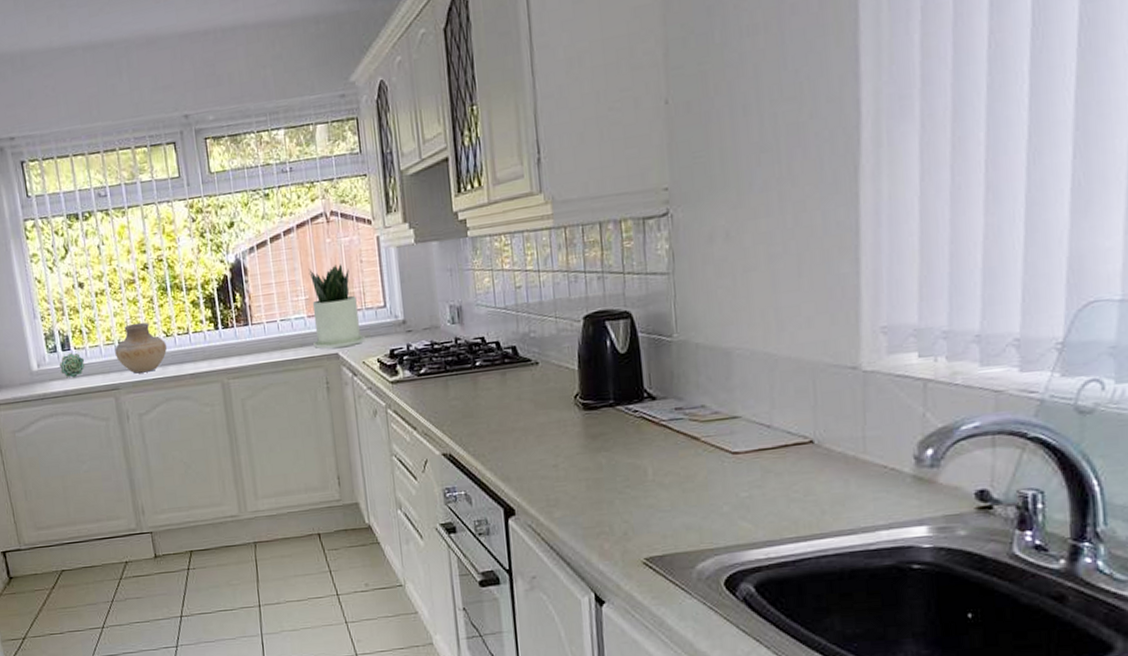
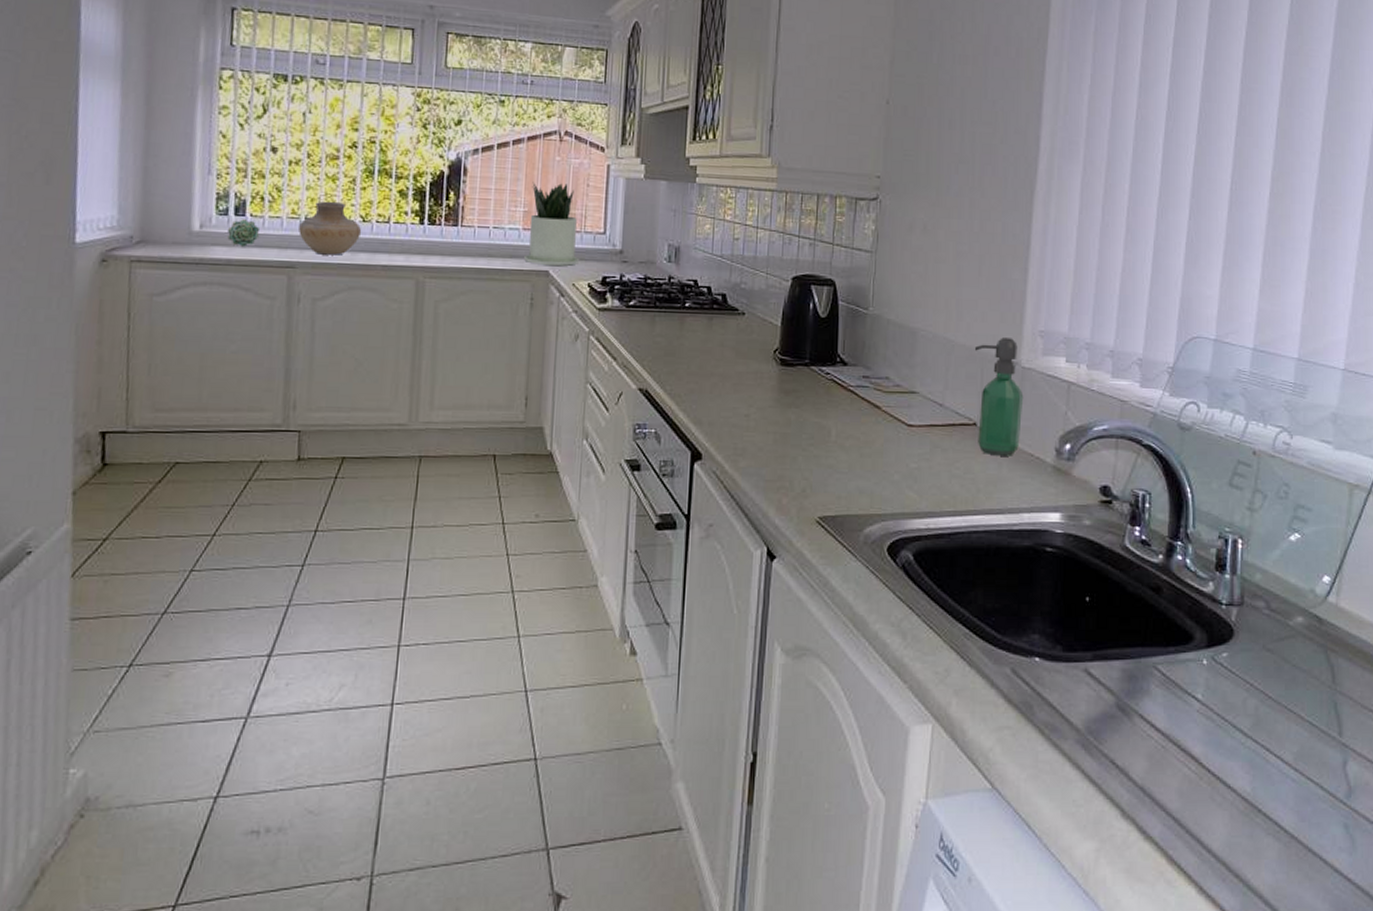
soap dispenser: none [802,339,869,473] -> present [974,336,1024,456]

